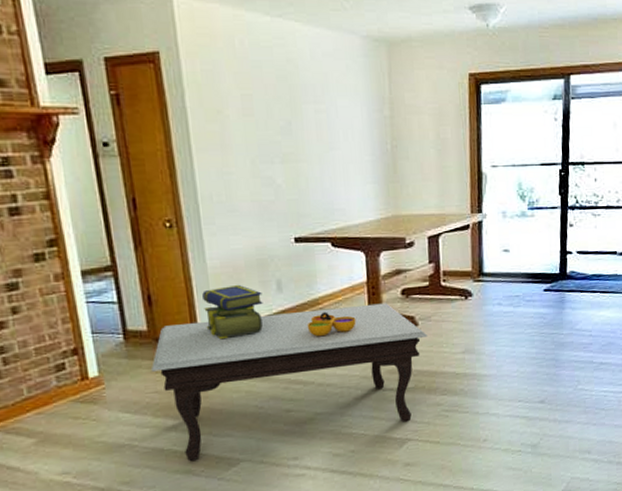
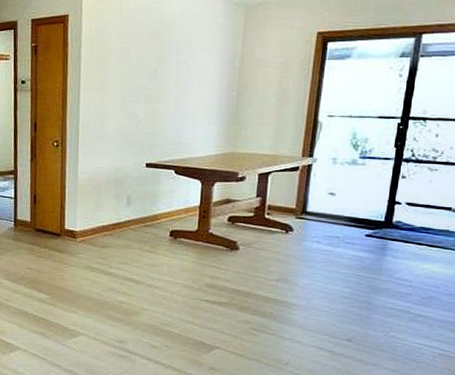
coffee table: present [150,303,428,461] -> none [28,220,247,332]
stack of books: present [202,284,263,340] -> none [70,195,115,237]
decorative bowl: present [307,311,356,337] -> none [145,226,186,247]

